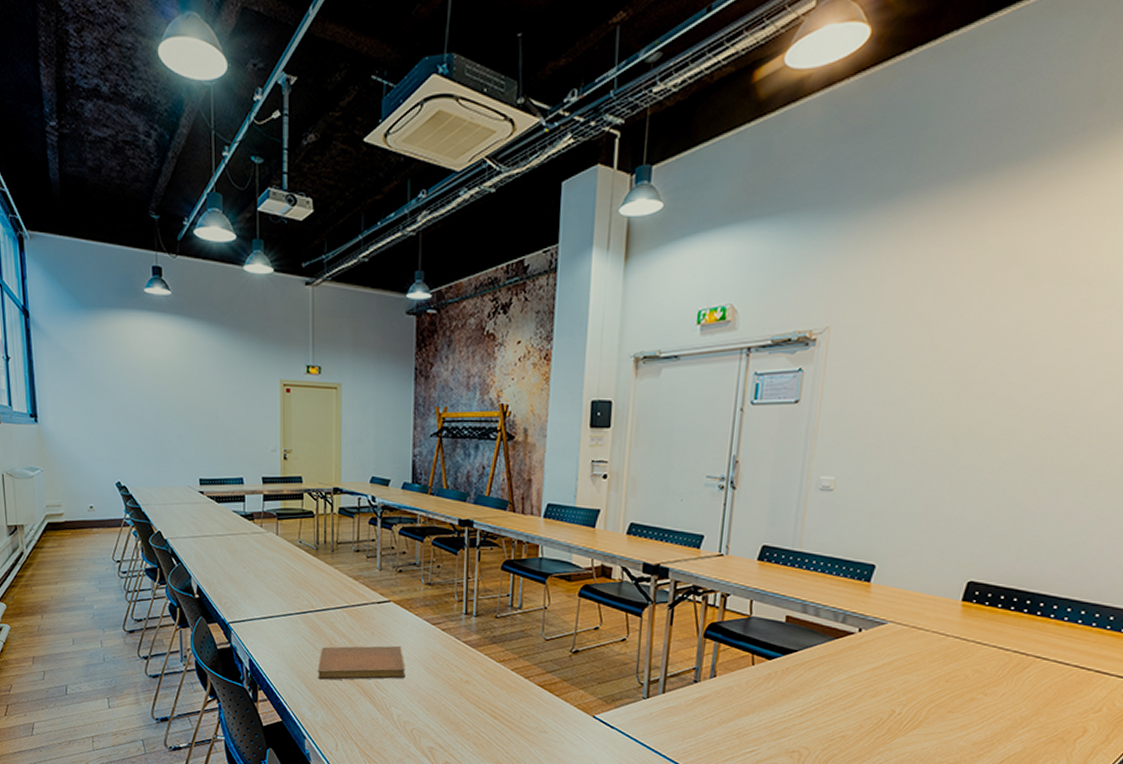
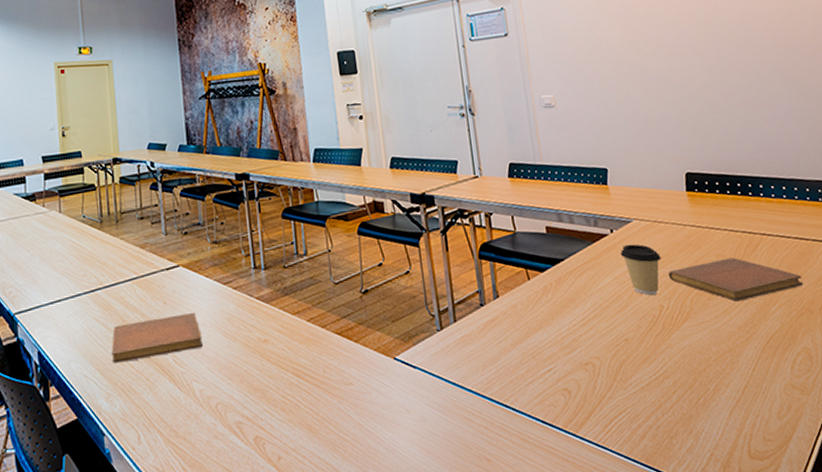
coffee cup: none [862,646,909,699] -> present [620,244,661,295]
notebook: none [910,675,1067,719] -> present [668,257,803,302]

